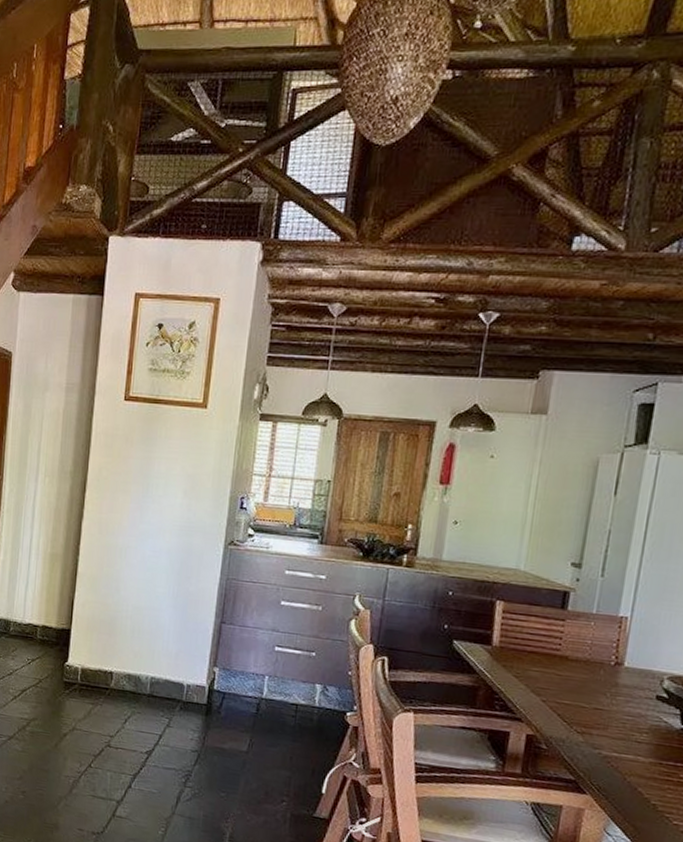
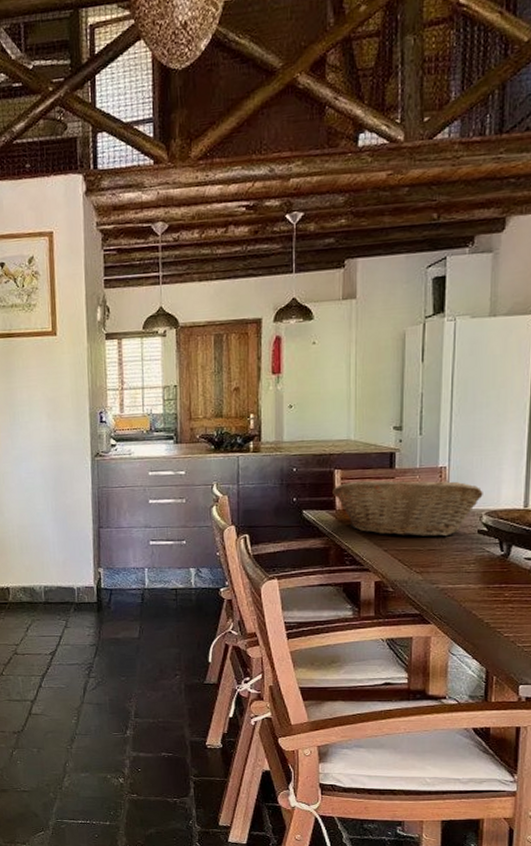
fruit basket: none [490,617,669,697] -> present [333,480,483,537]

